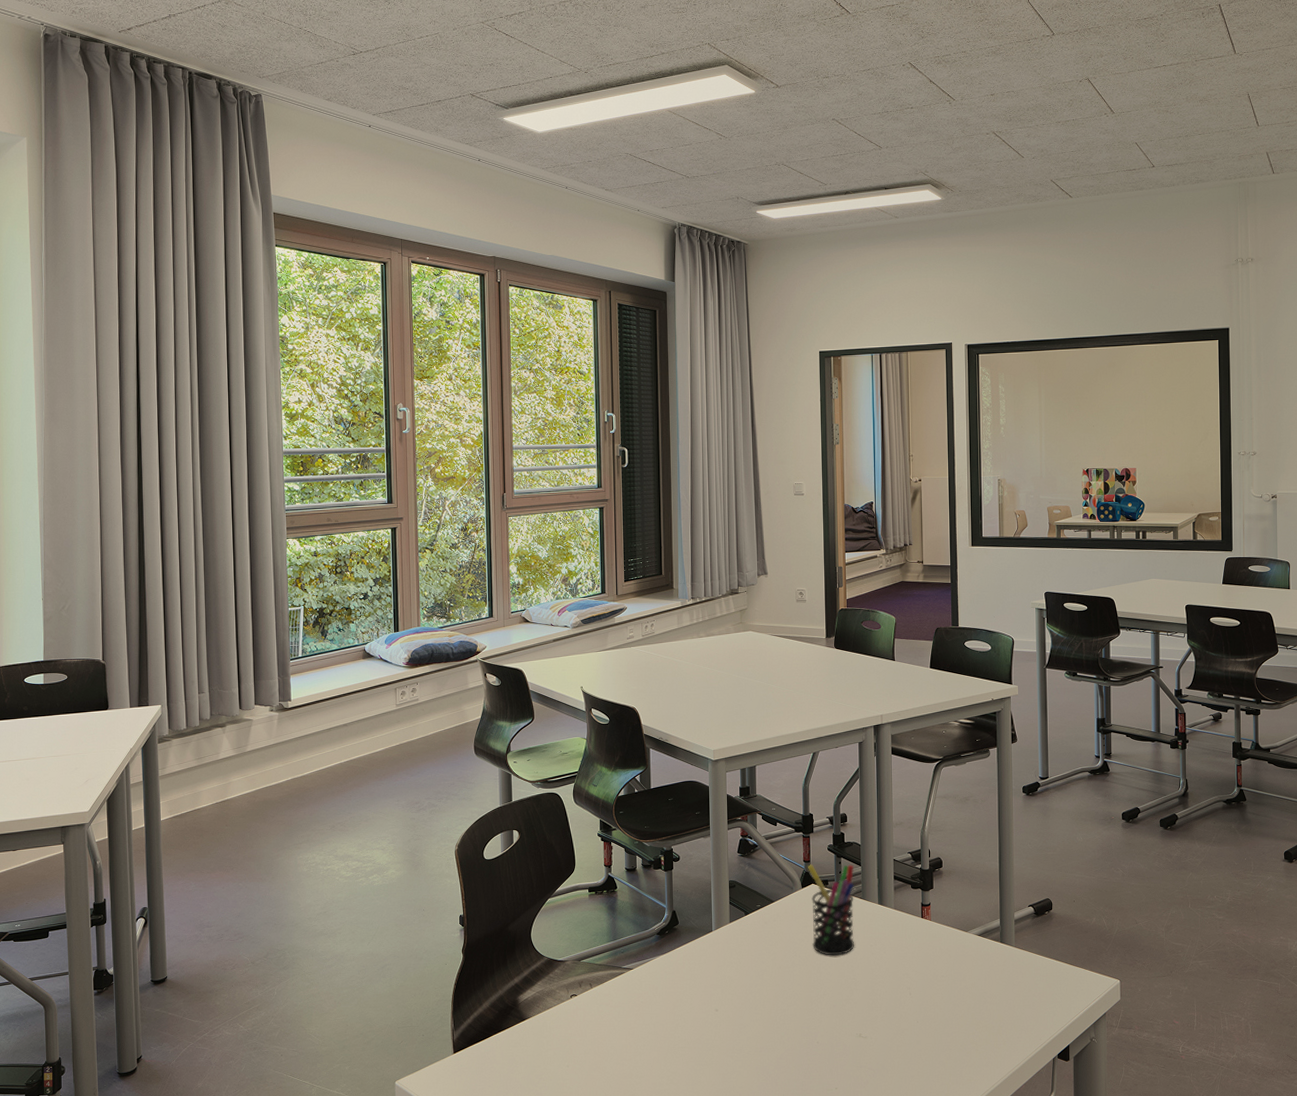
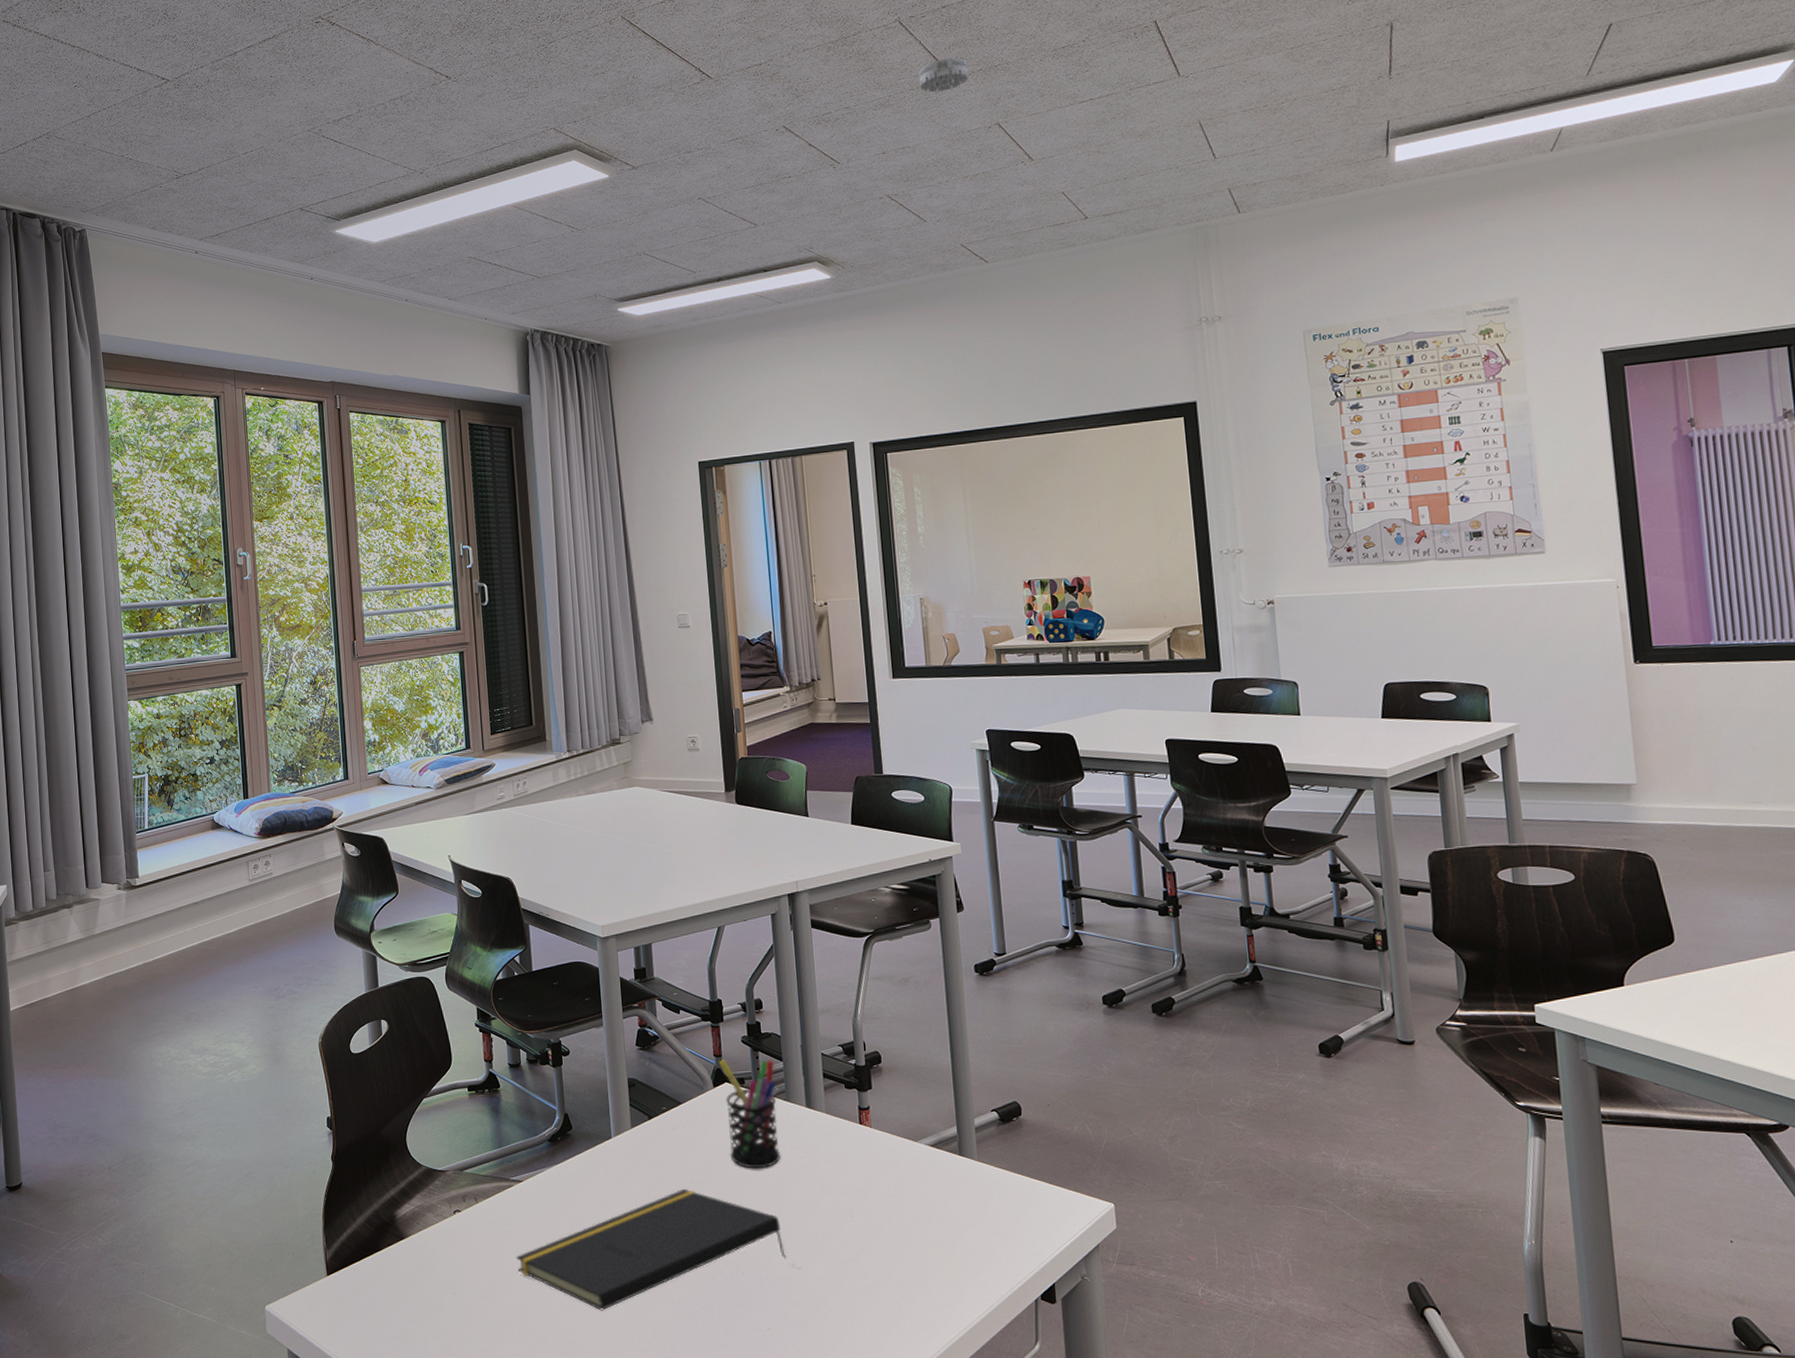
notepad: none [623,973,855,1077] -> present [515,1188,787,1311]
smoke detector: none [1025,17,1066,46] -> present [918,57,969,93]

